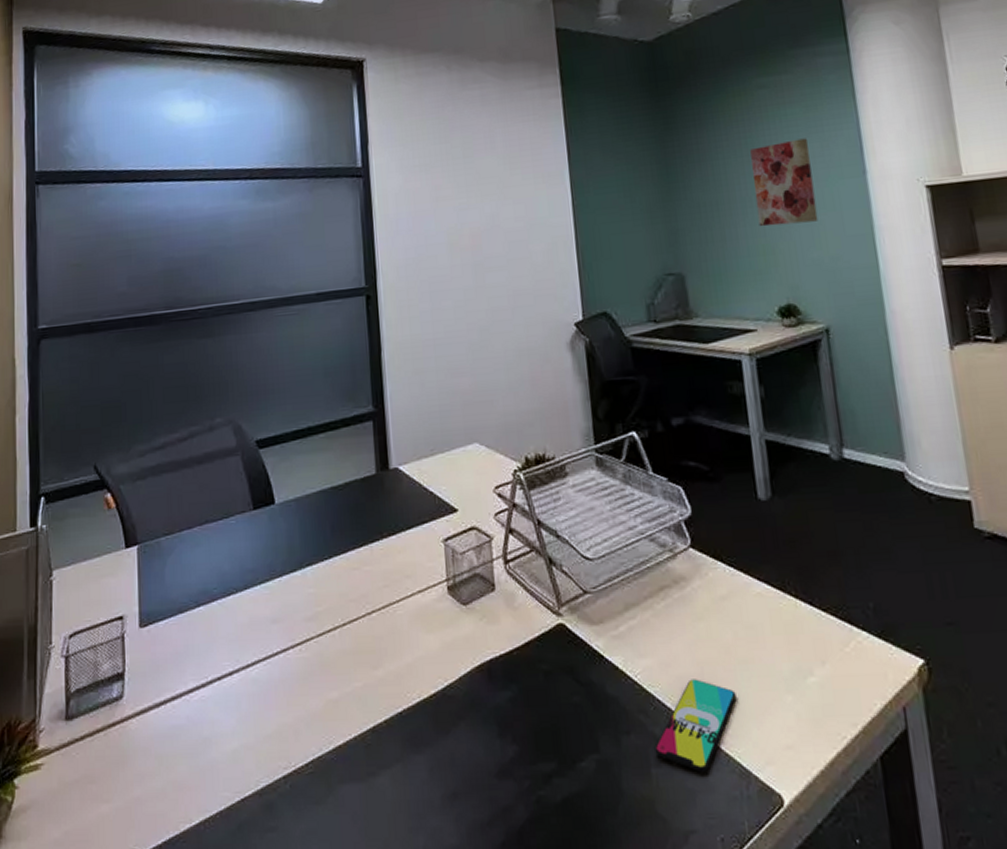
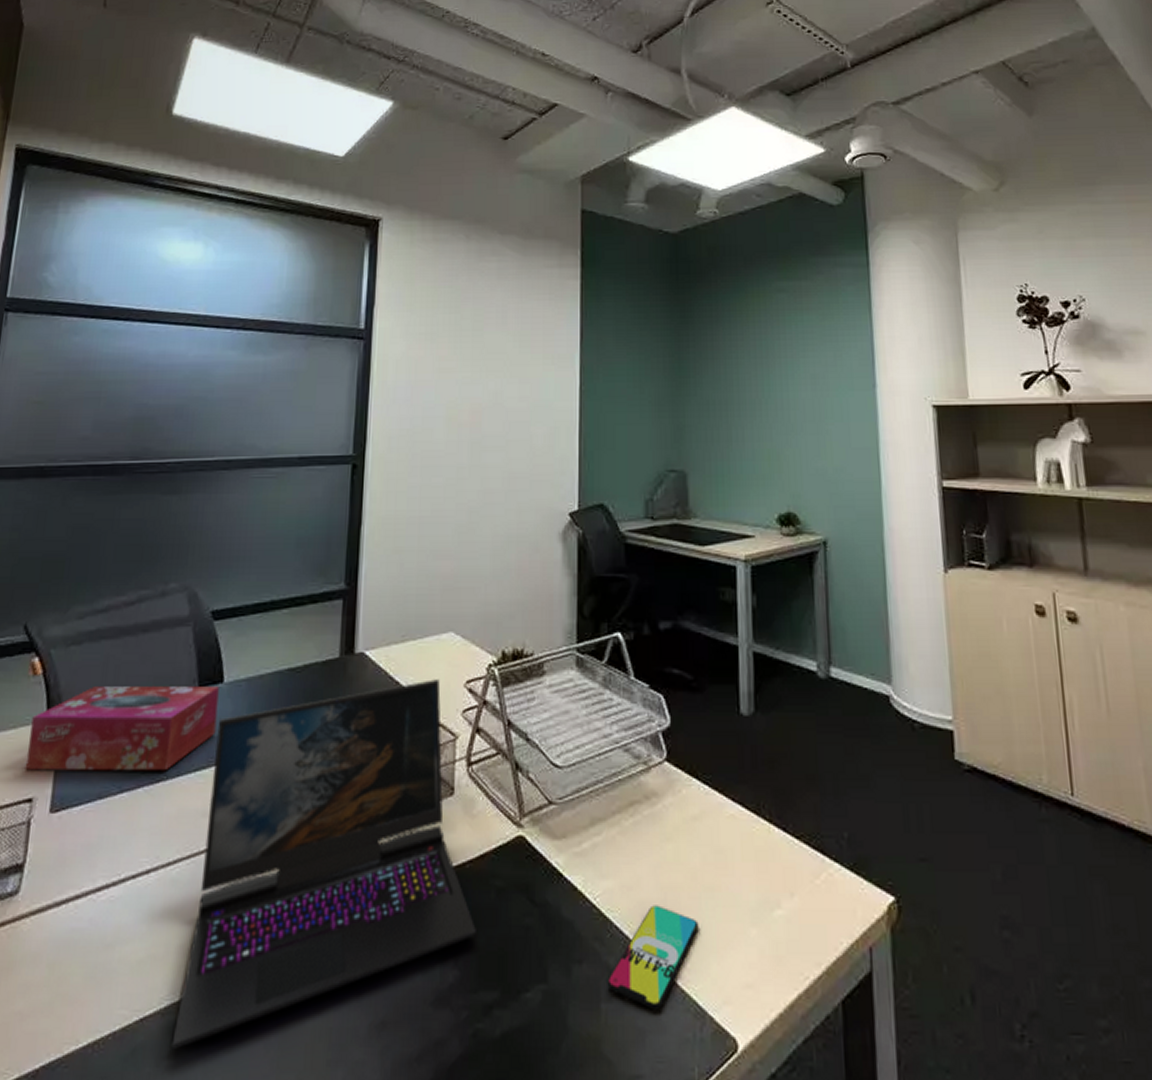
tissue box: none [113,508,274,593] -> present [26,686,219,771]
laptop: none [271,487,529,824] -> present [171,679,476,1050]
wall art: present [750,138,819,227] -> none [764,346,825,431]

